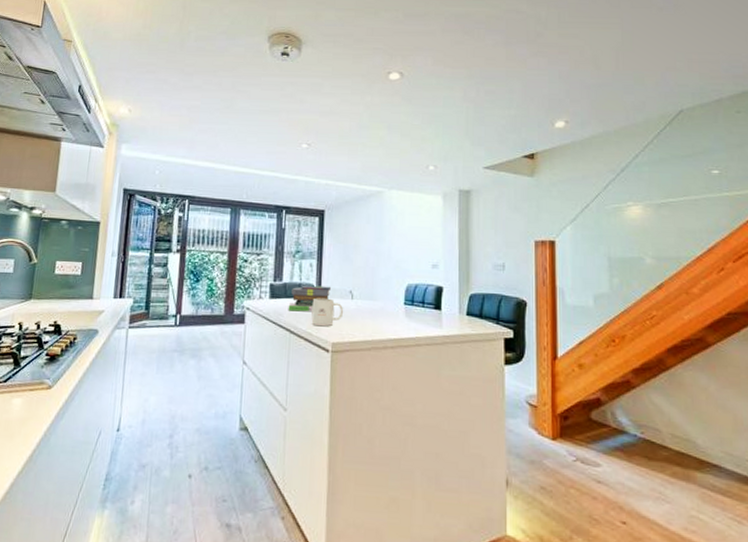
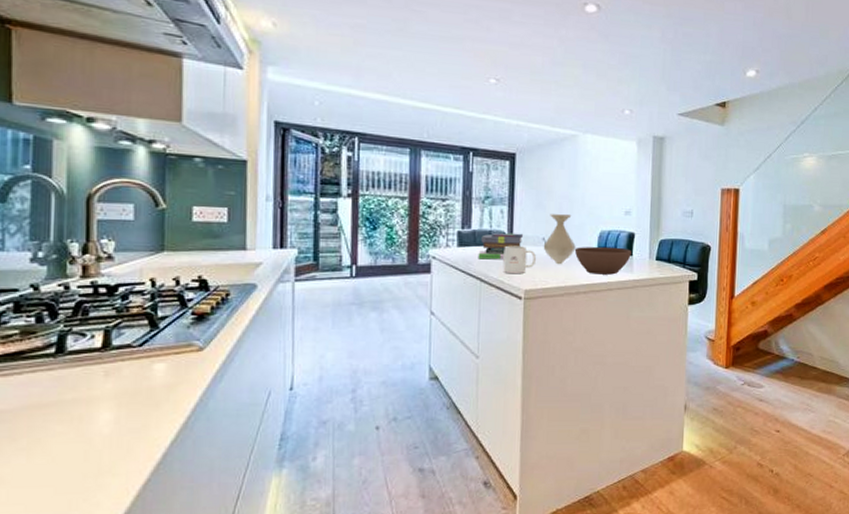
vase: none [350,267,383,318] -> present [543,214,576,265]
bowl: none [381,300,440,330] -> present [574,246,631,275]

